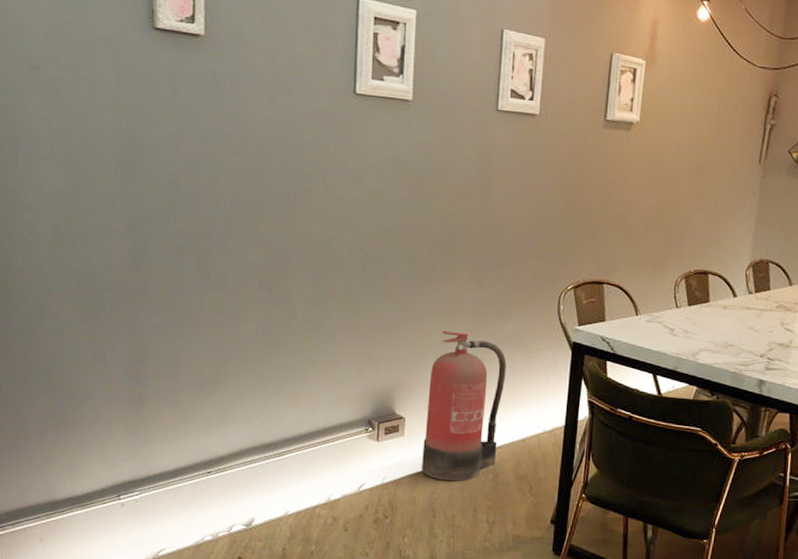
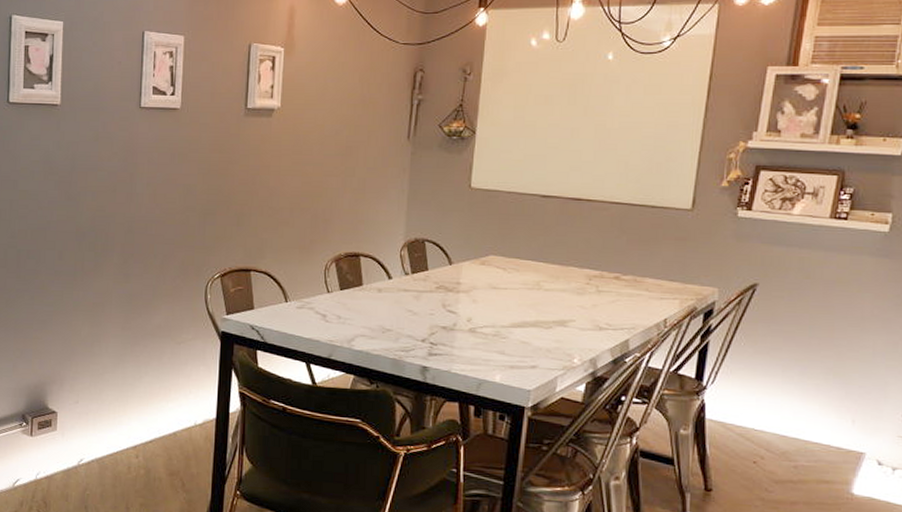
fire extinguisher: present [422,330,506,482] -> none [74,324,155,477]

